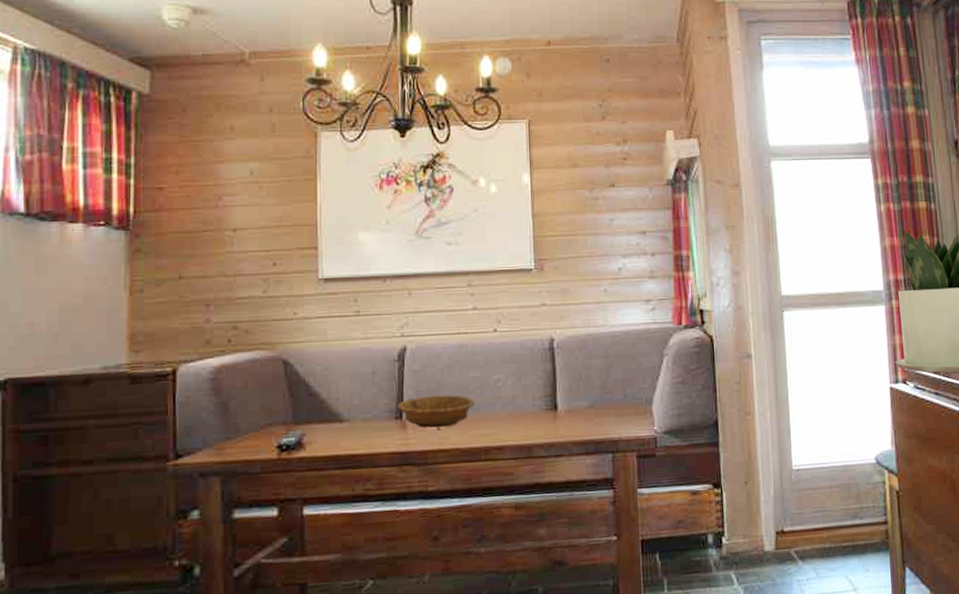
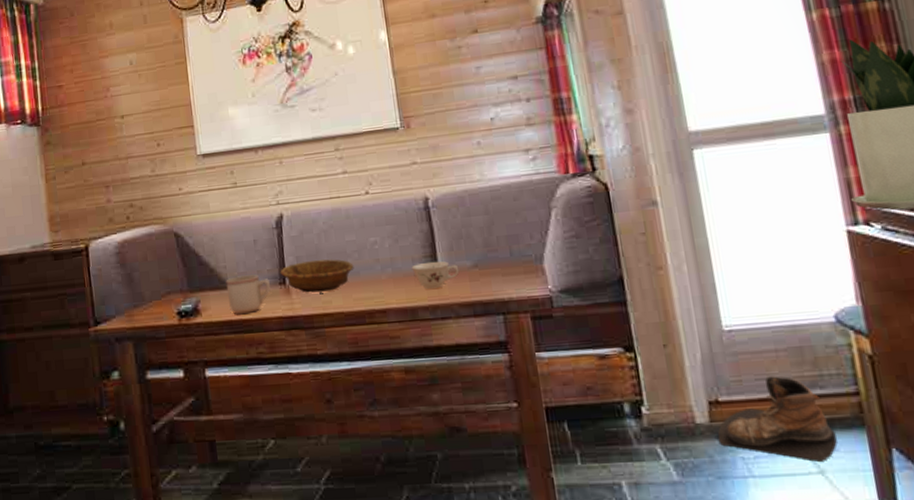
mug: none [337,407,385,449] -> present [225,274,271,314]
teacup: none [531,400,576,428] -> present [411,261,460,290]
hiking boot: none [780,508,868,581] -> present [717,376,838,462]

